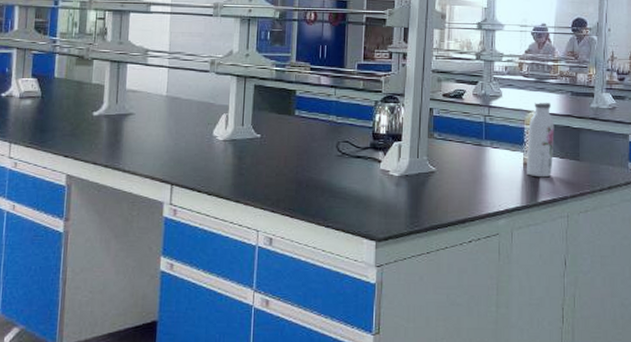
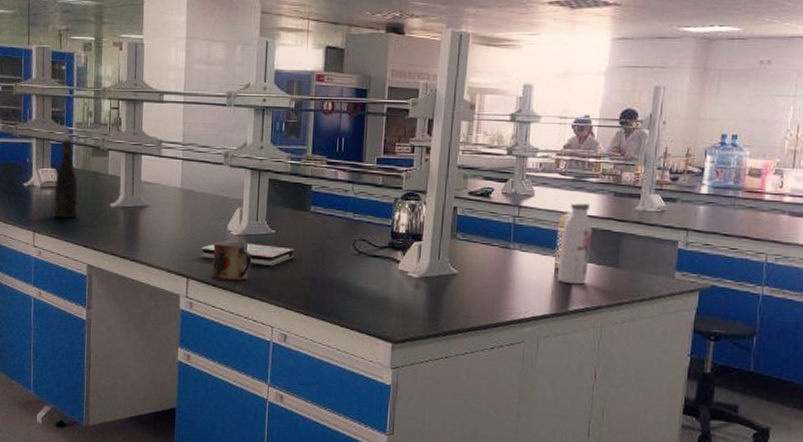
bottle: none [33,48,60,128] -> present [54,138,79,219]
book: none [185,146,279,169] -> present [200,241,294,265]
mug: none [197,146,238,187] -> present [212,241,252,282]

